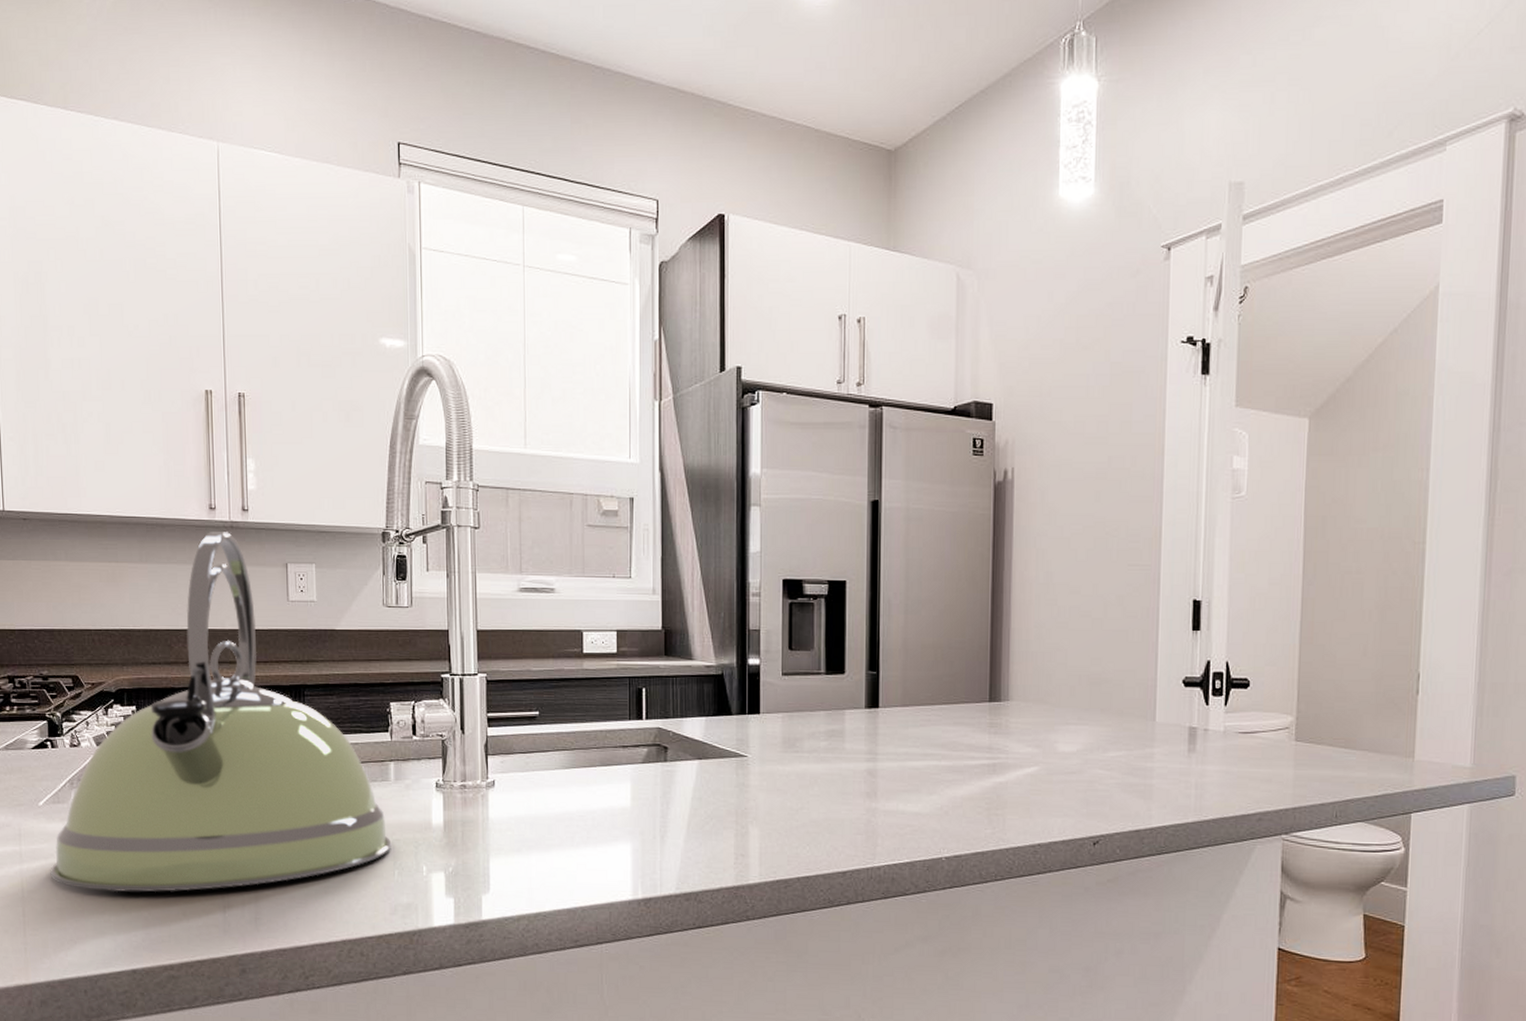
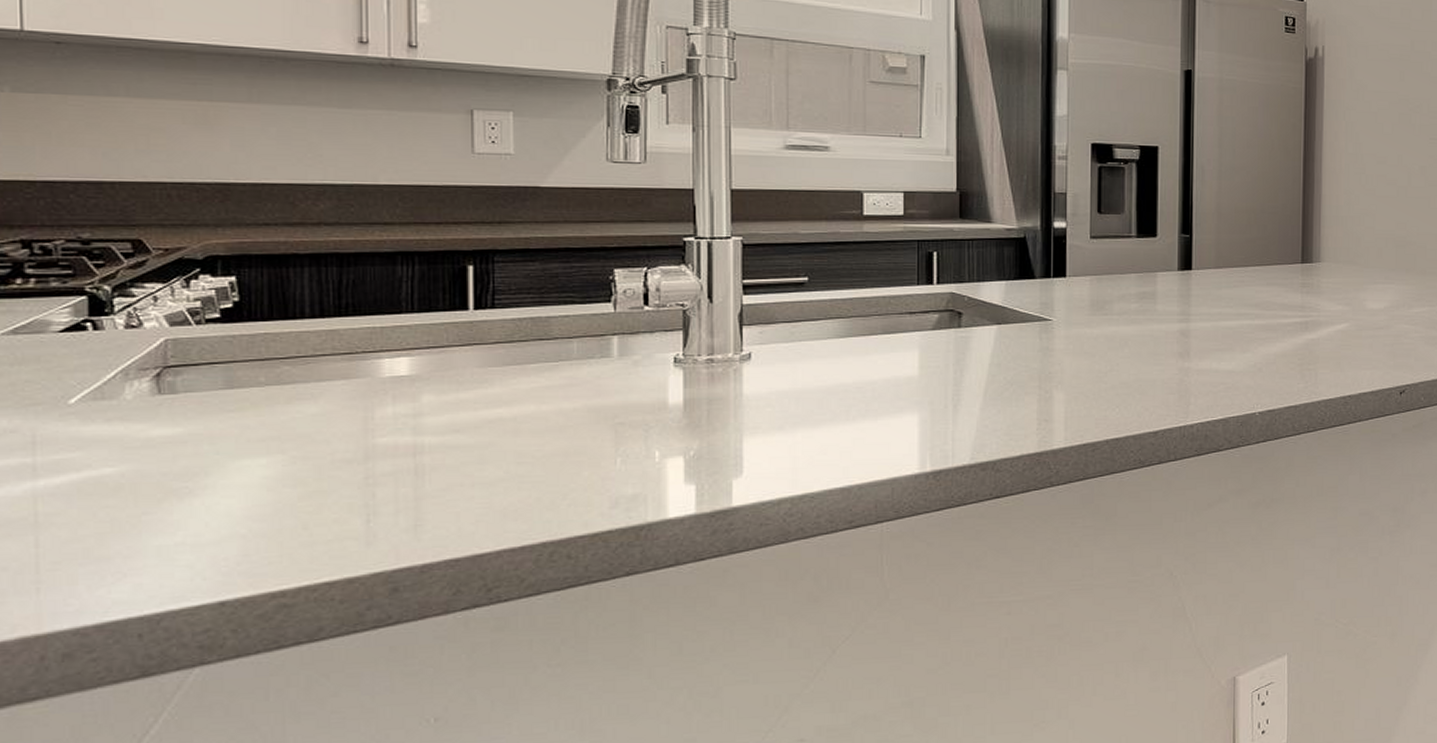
kettle: present [50,532,392,893] -> none [85,69,613,508]

